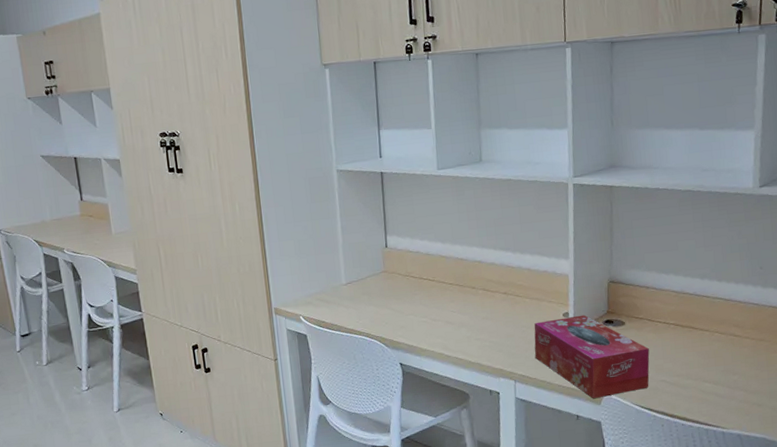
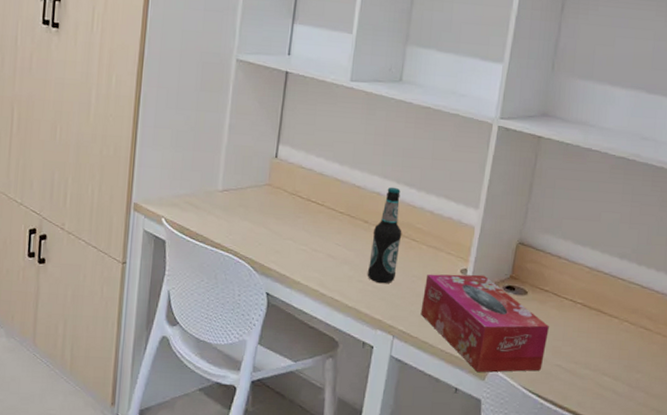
bottle: none [481,253,508,338] -> present [367,186,402,284]

